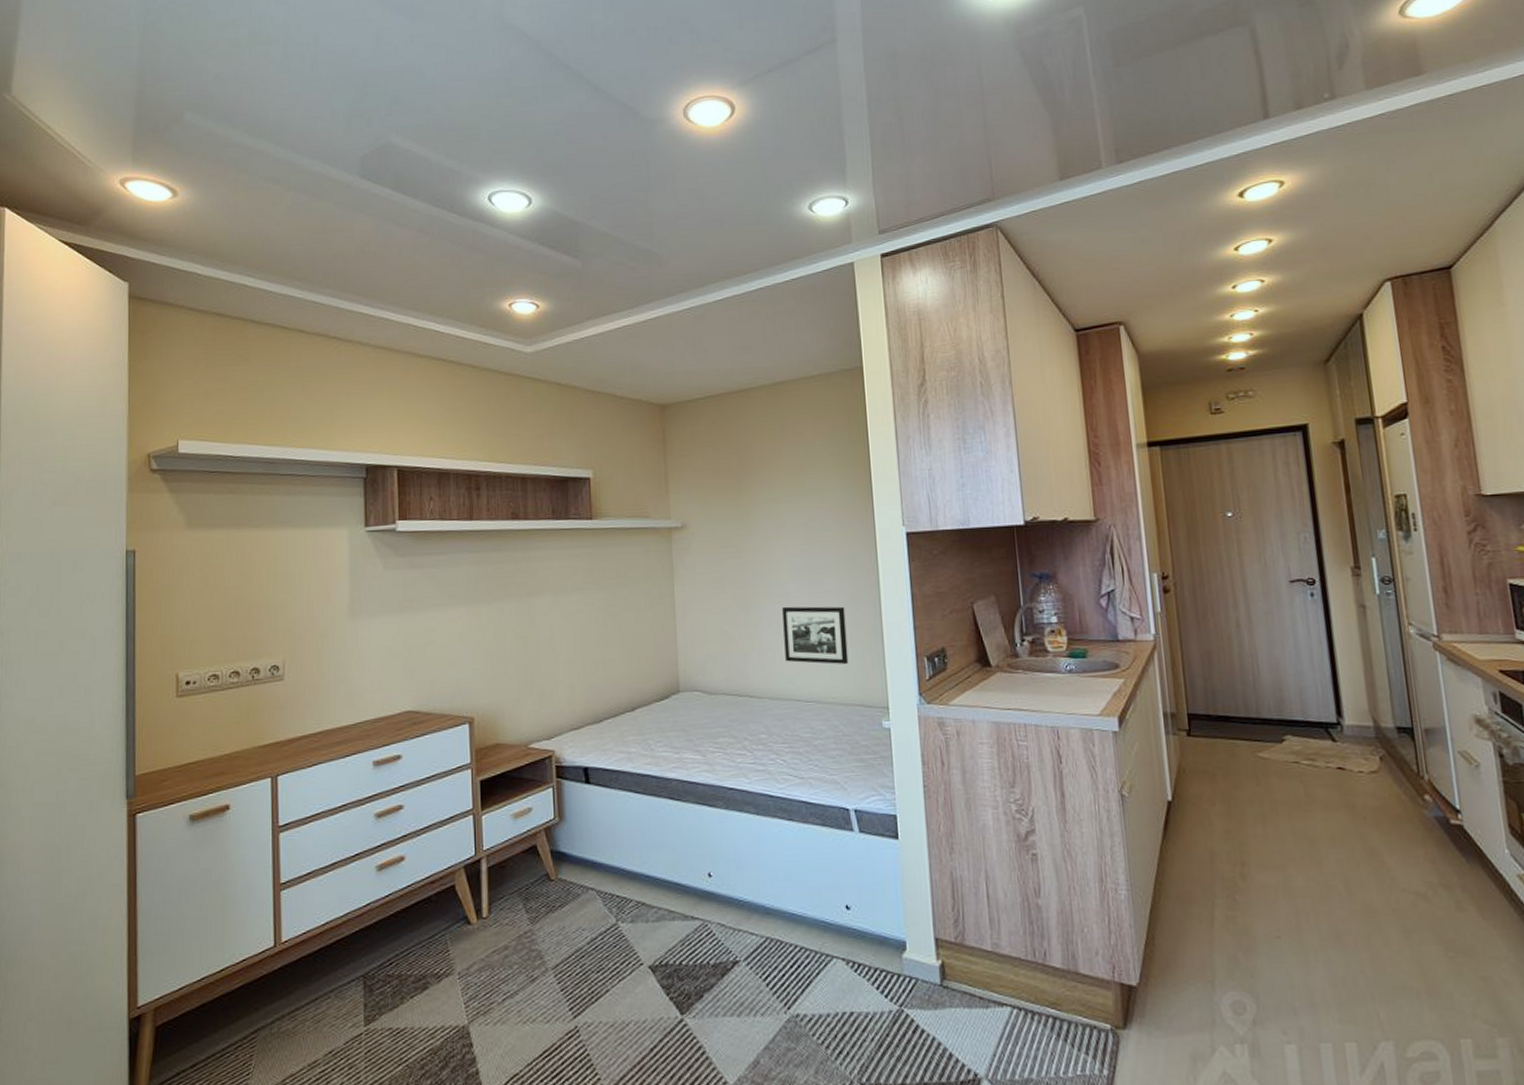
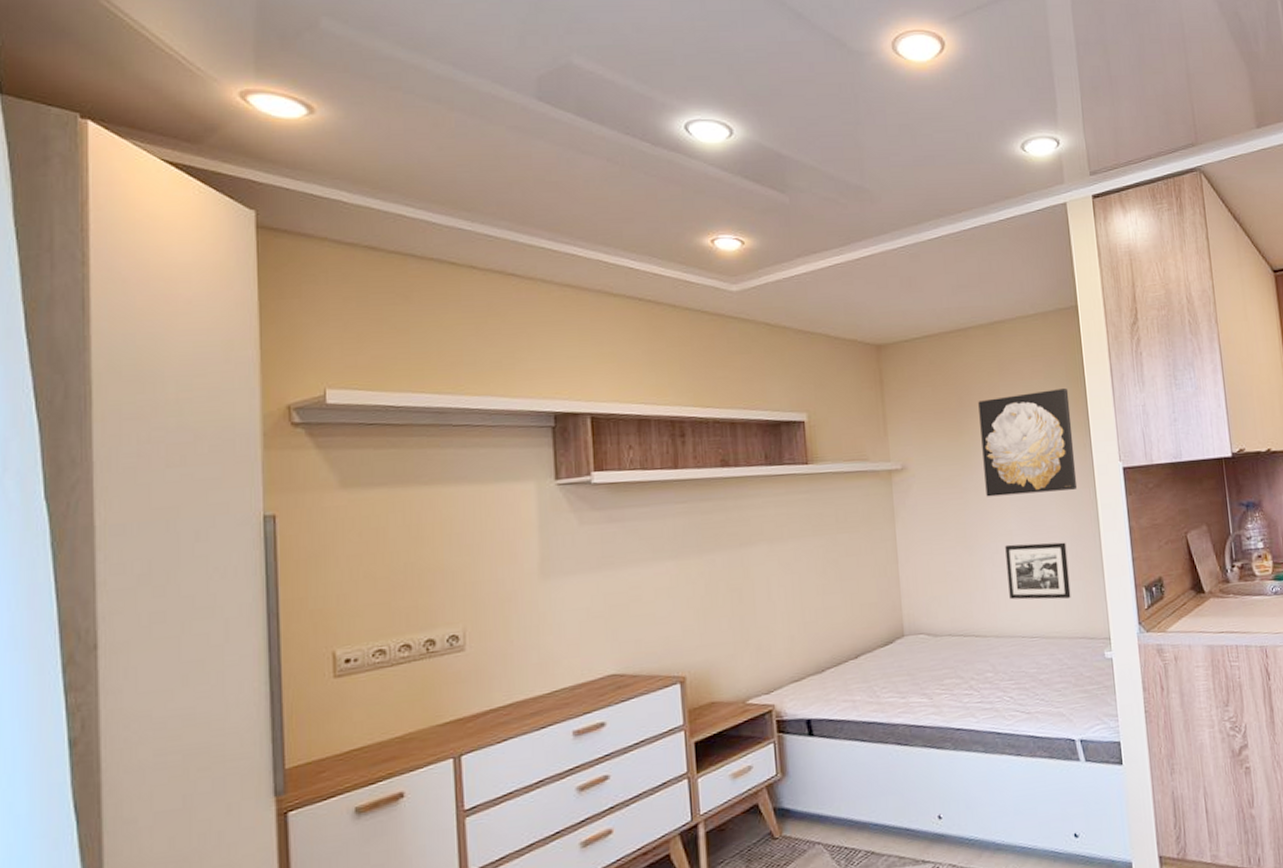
wall art: none [759,451,858,558] -> present [978,389,1078,497]

